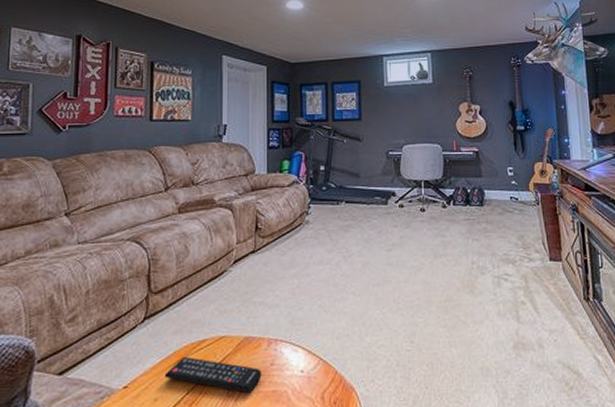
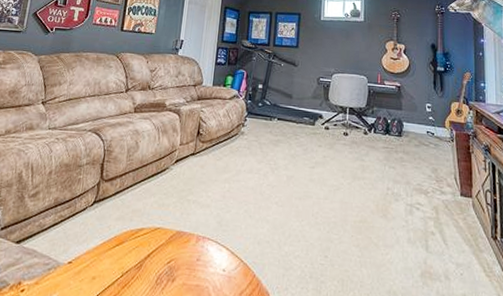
remote control: present [164,356,262,394] -> none [104,241,188,284]

